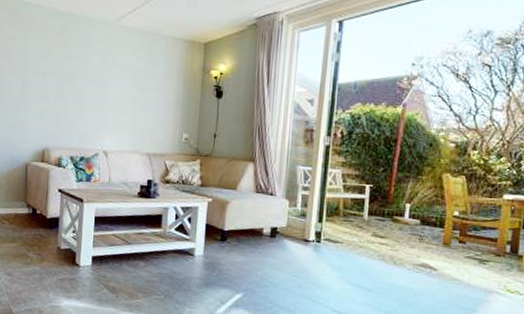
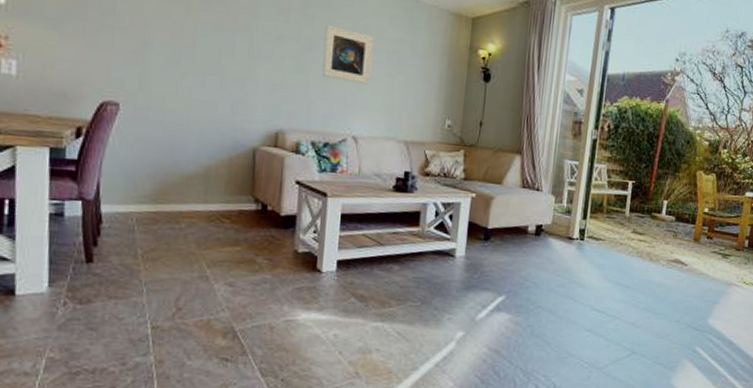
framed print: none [78,60,120,108] -> present [322,24,374,86]

